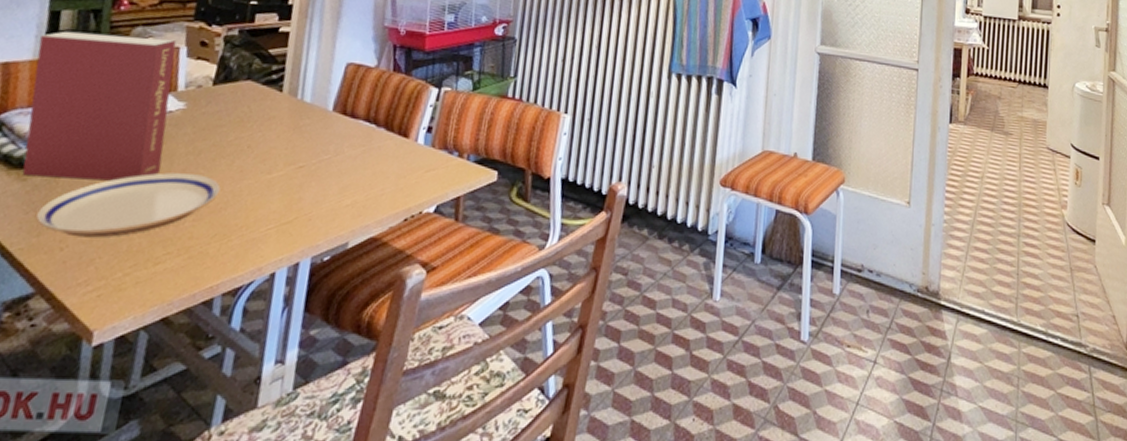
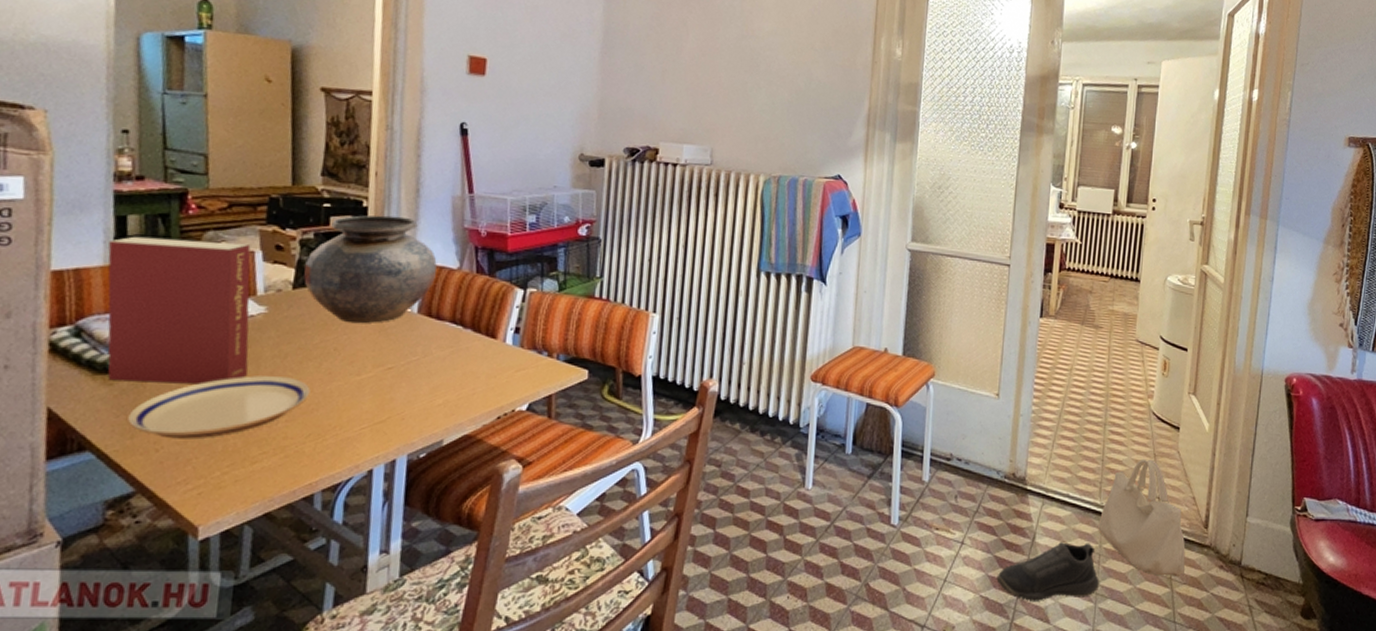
vase: none [224,13,356,121] -> present [303,215,437,324]
shoe: none [911,362,1020,429] -> present [996,541,1100,601]
handbag: none [1014,273,1109,405] -> present [1097,459,1186,577]

